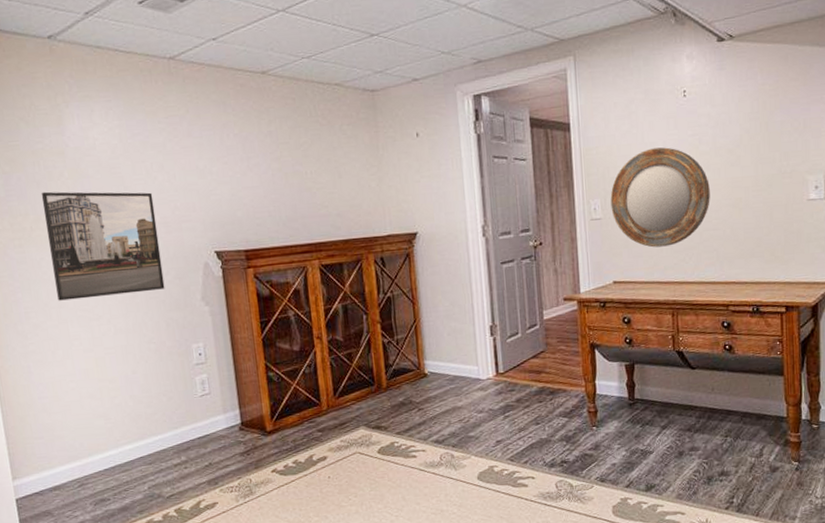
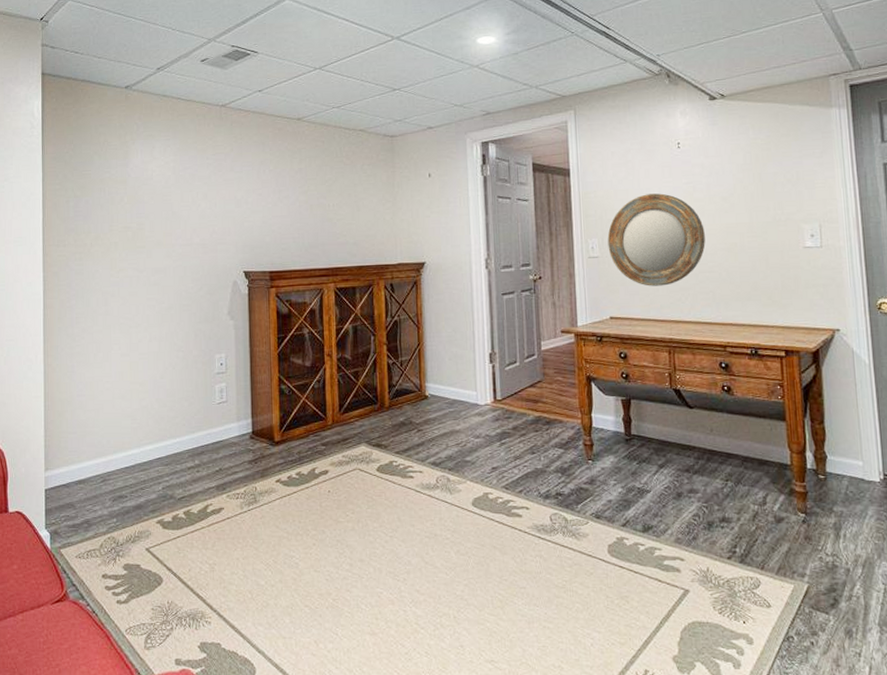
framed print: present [41,191,165,301] -> none [103,213,197,309]

